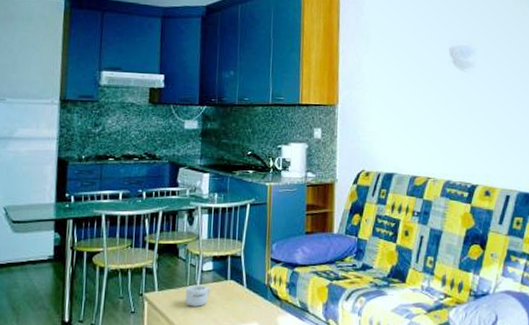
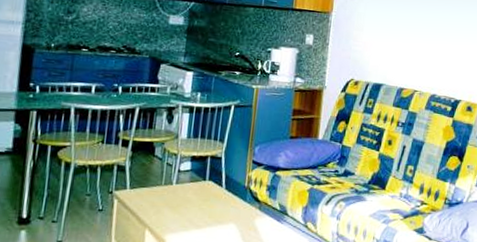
mug: present [185,284,210,307] -> none [159,184,187,206]

